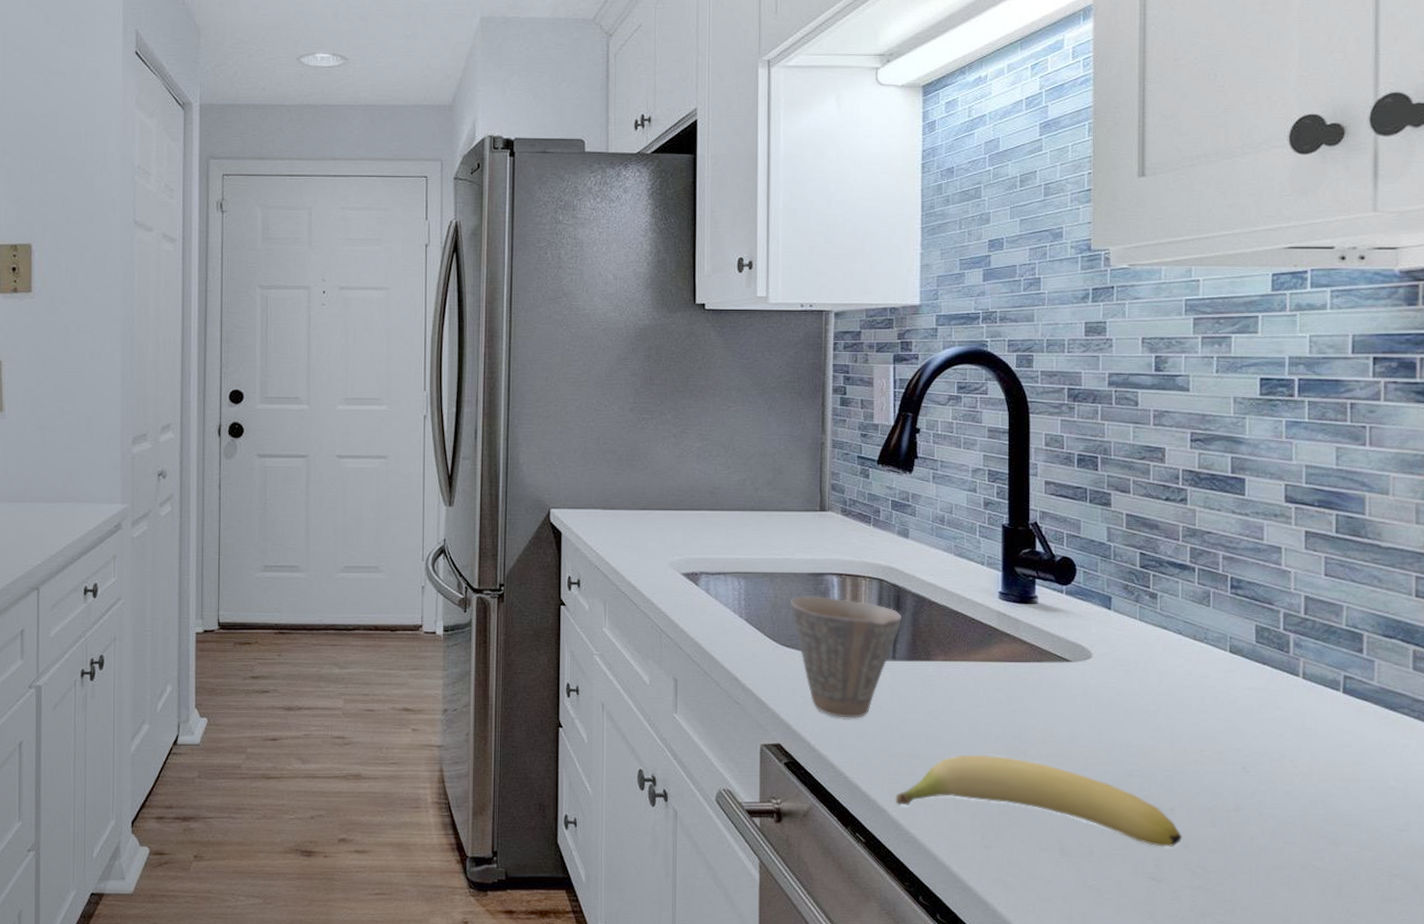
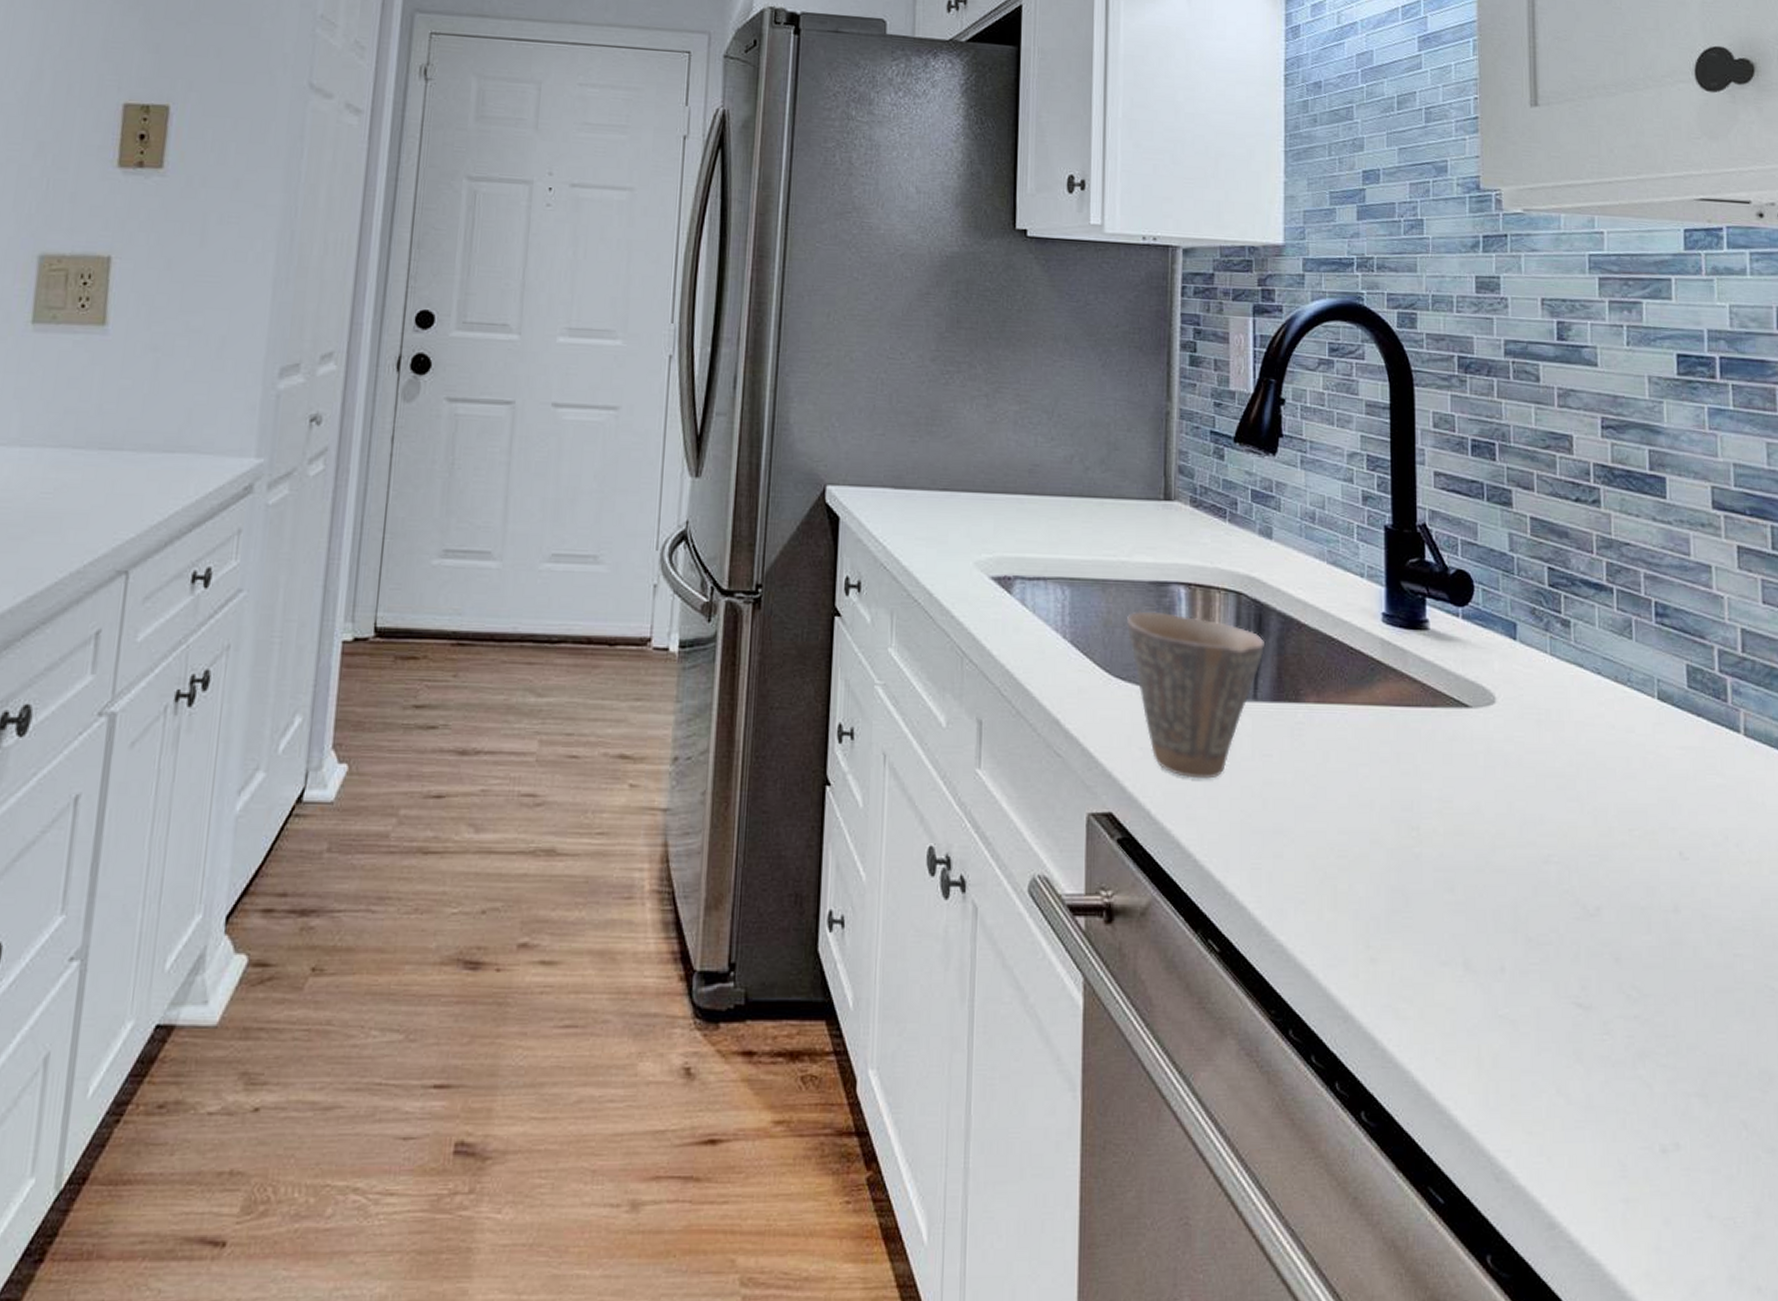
banana: present [895,754,1183,847] -> none [1257,831,1613,961]

